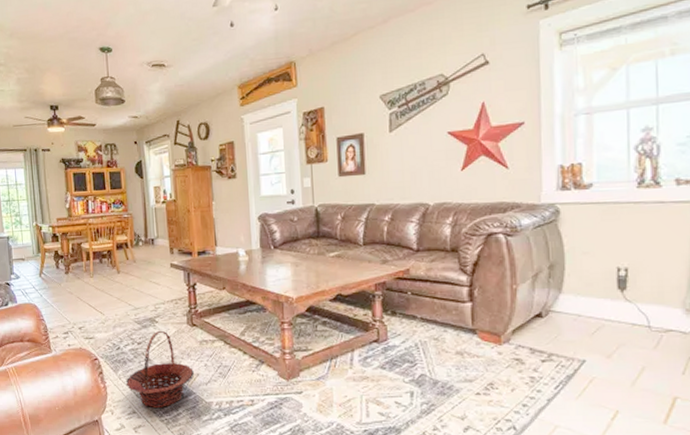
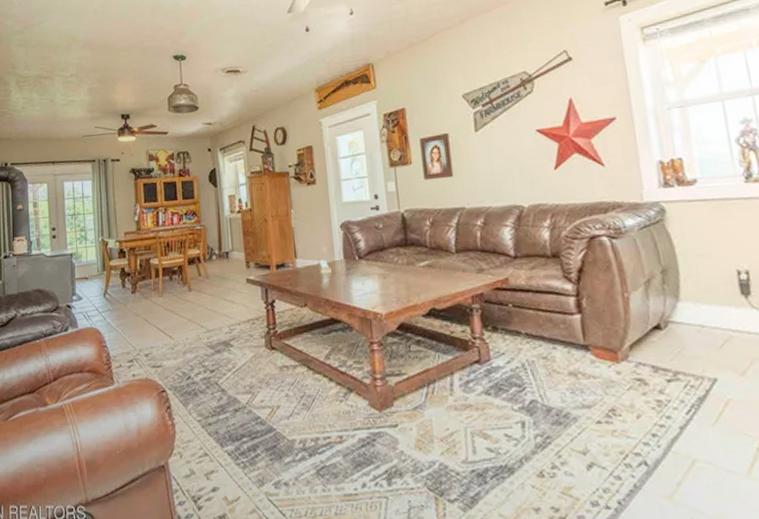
basket: present [125,330,195,407] -> none [196,355,275,448]

